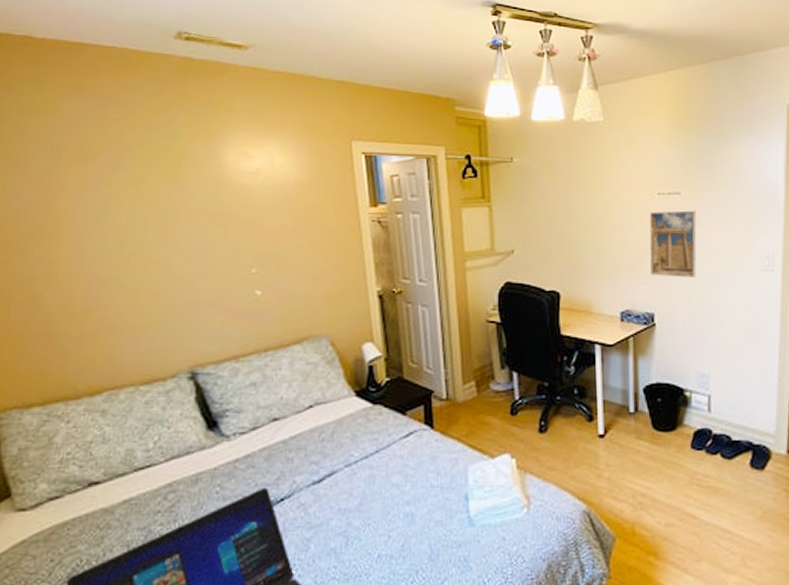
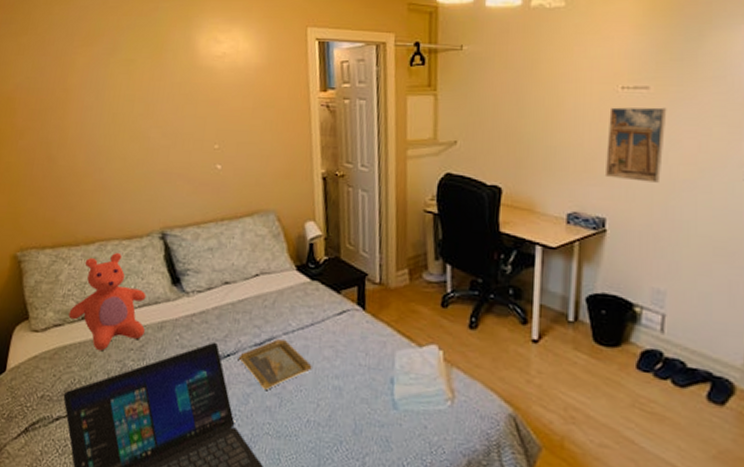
teddy bear: none [69,400,175,521] -> present [68,252,146,351]
tray: none [294,471,380,530] -> present [238,339,312,390]

